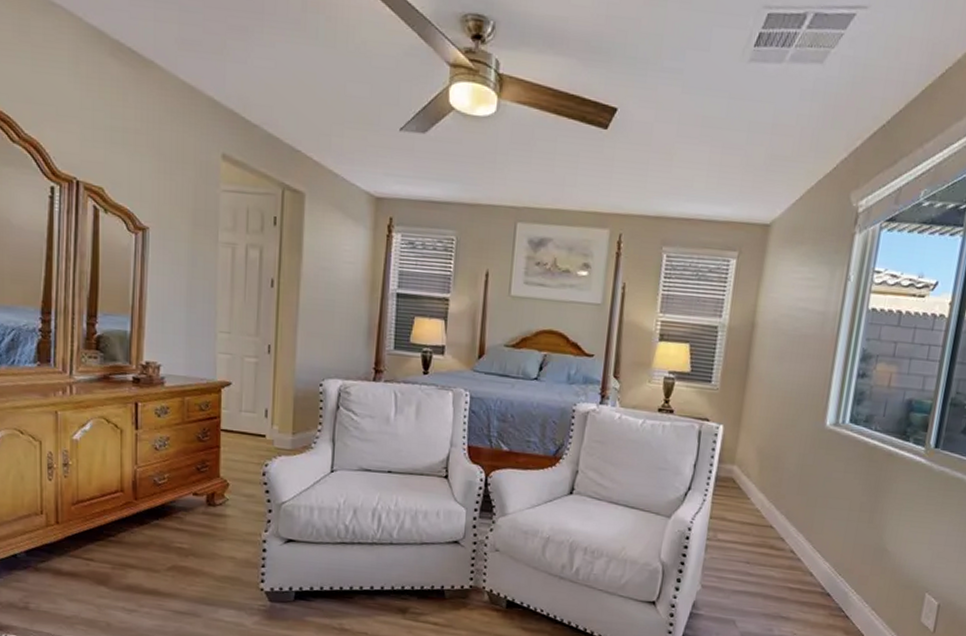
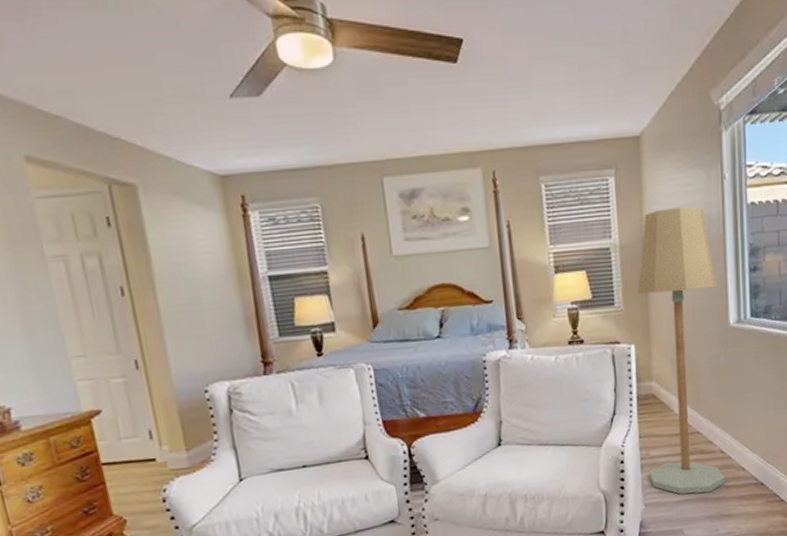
floor lamp: none [711,298,822,590] -> present [637,206,725,495]

